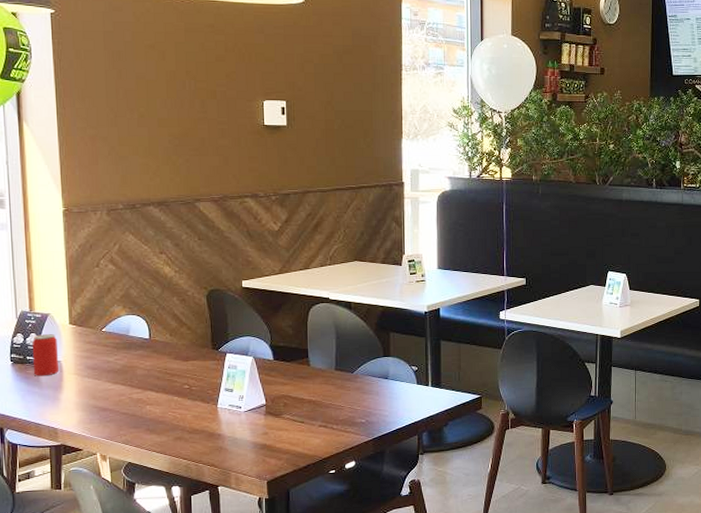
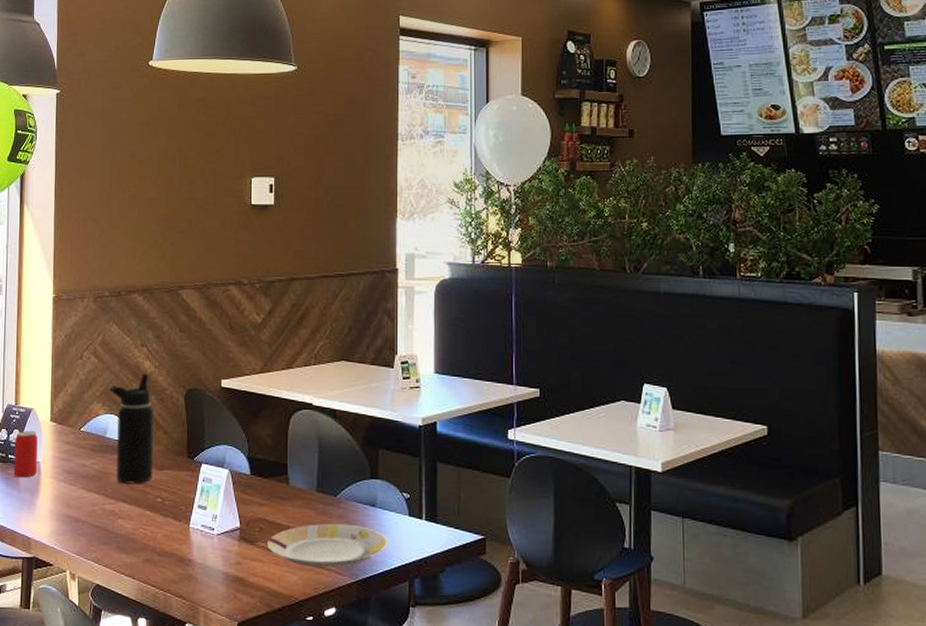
water bottle: none [129,278,179,375] -> present [109,373,154,484]
plate: none [292,394,400,431] -> present [268,523,388,568]

